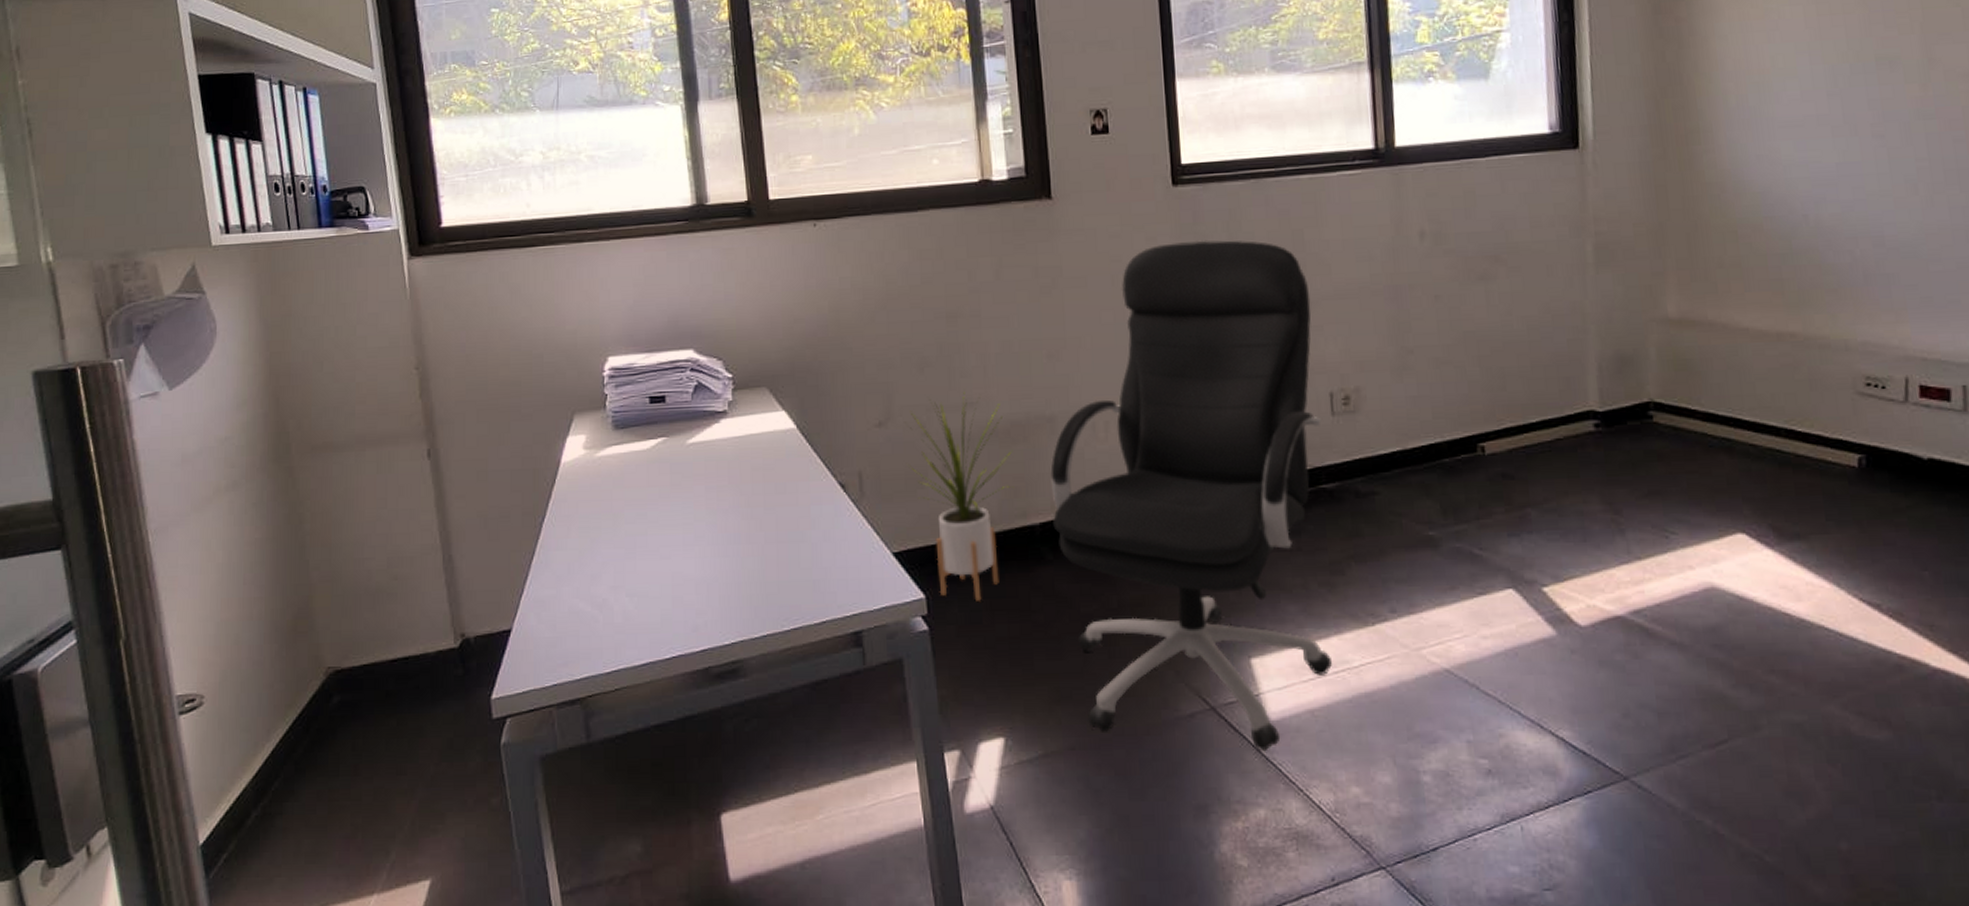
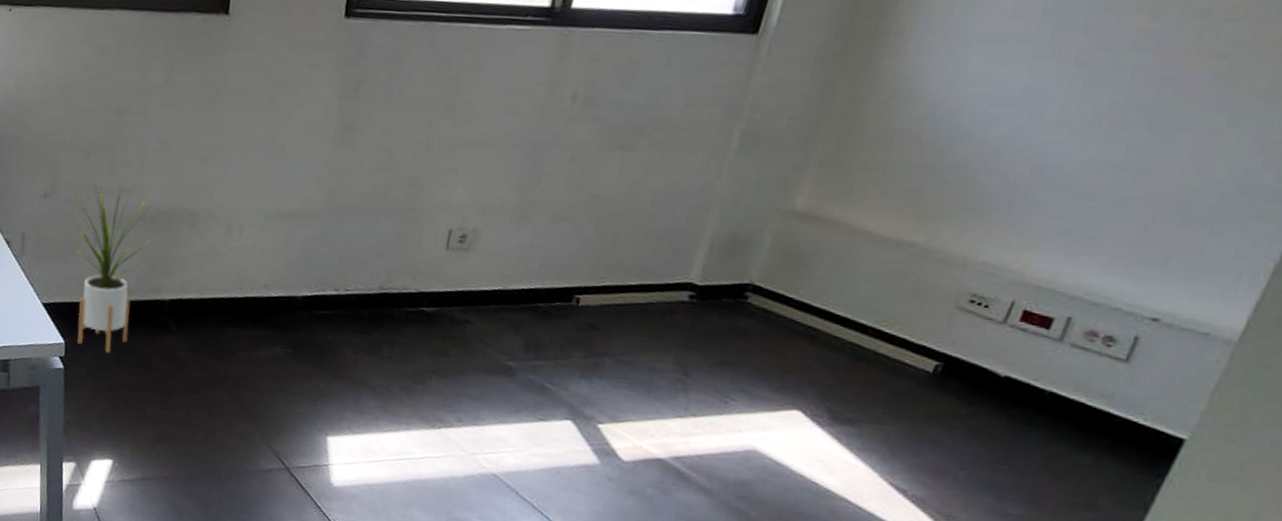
office chair: present [1050,240,1332,750] -> none [180,72,453,508]

